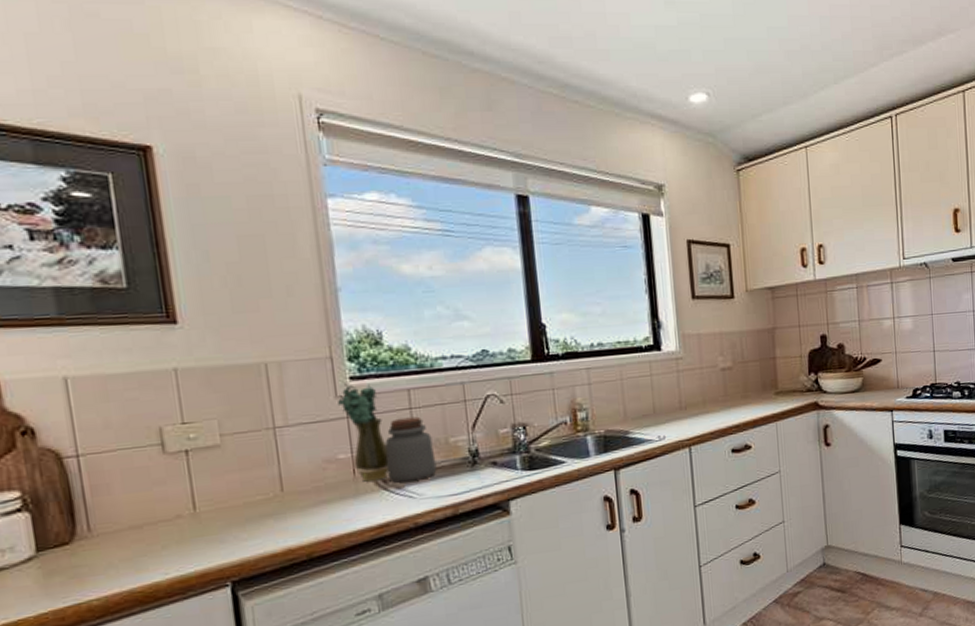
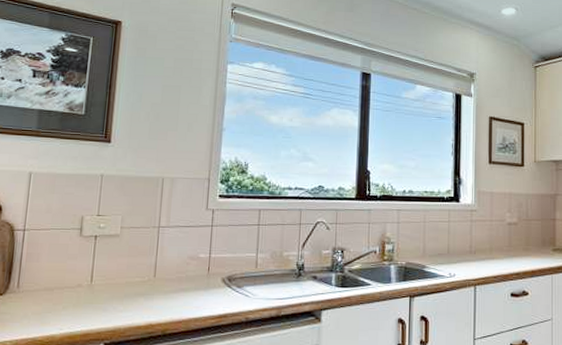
vase: present [338,383,389,482] -> none [207,199,237,279]
jar: present [385,416,437,483] -> none [232,231,271,283]

